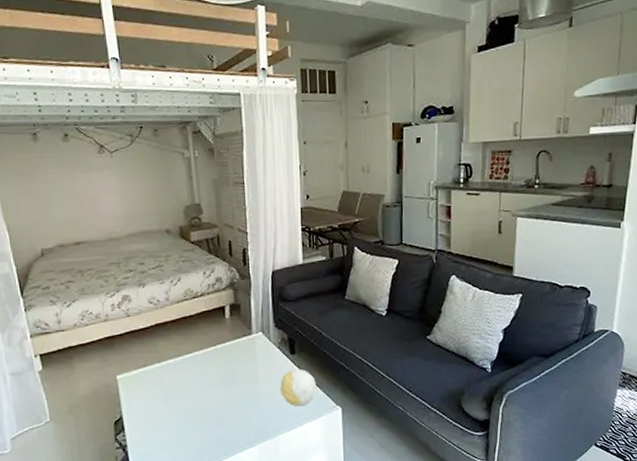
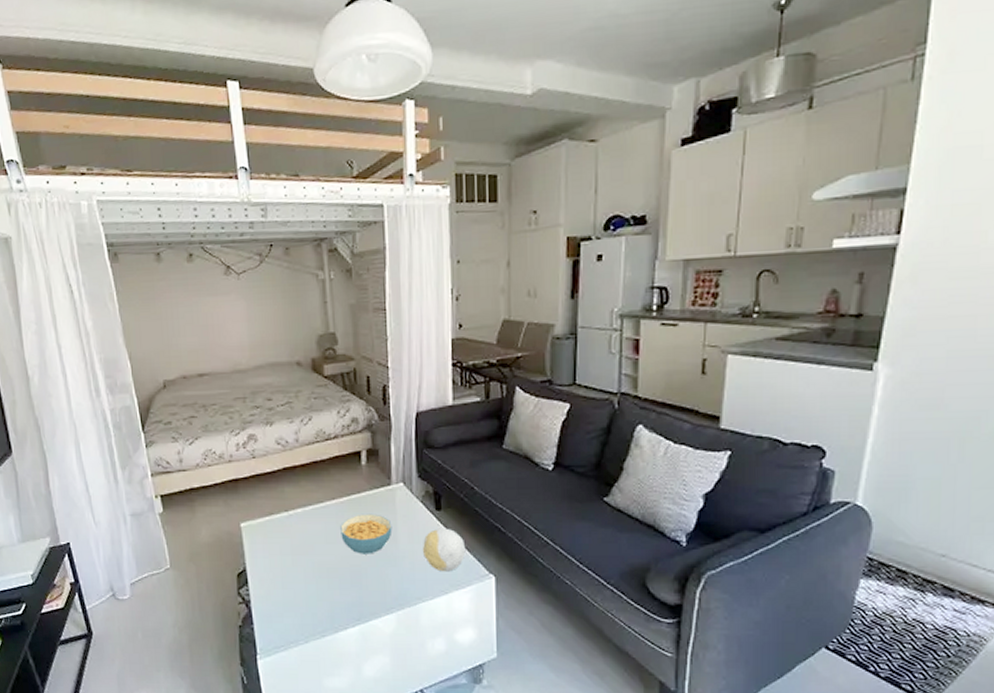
cereal bowl: none [208,360,254,397] -> present [340,514,393,554]

